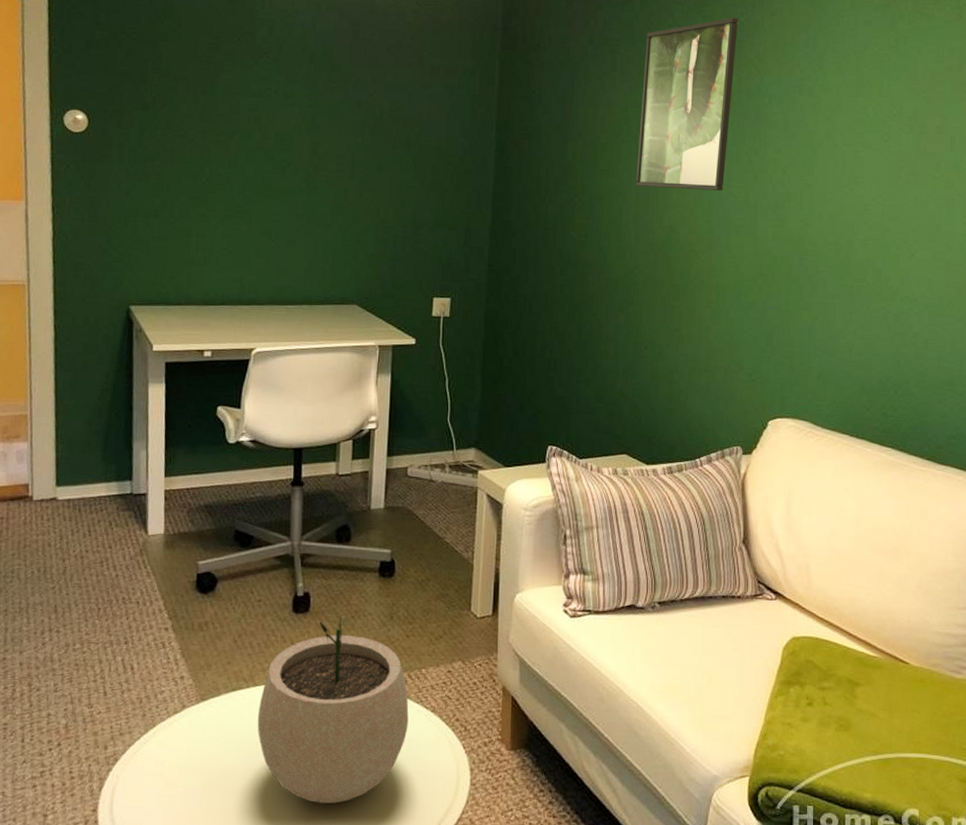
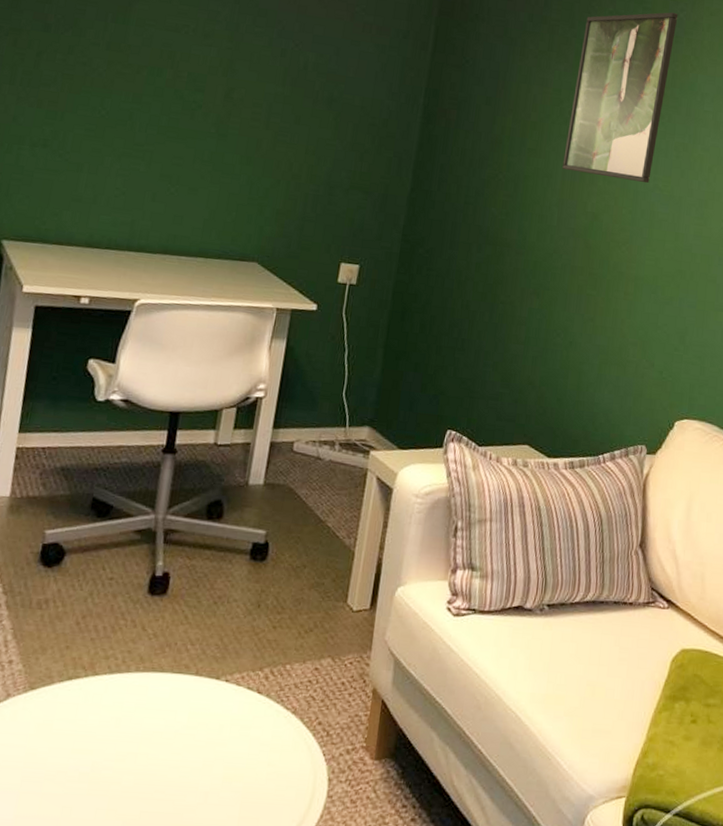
plant pot: present [257,616,409,804] -> none [91,601,268,814]

